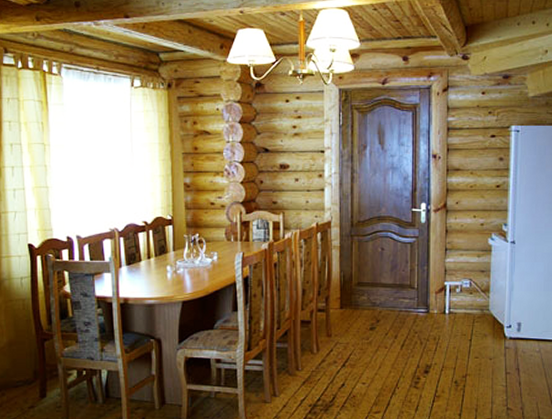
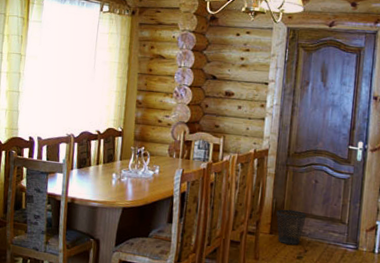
wastebasket: none [345,281,376,318] -> present [276,209,307,245]

